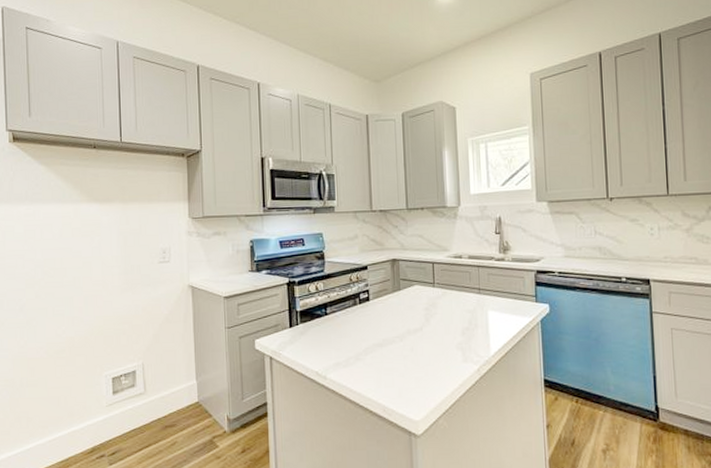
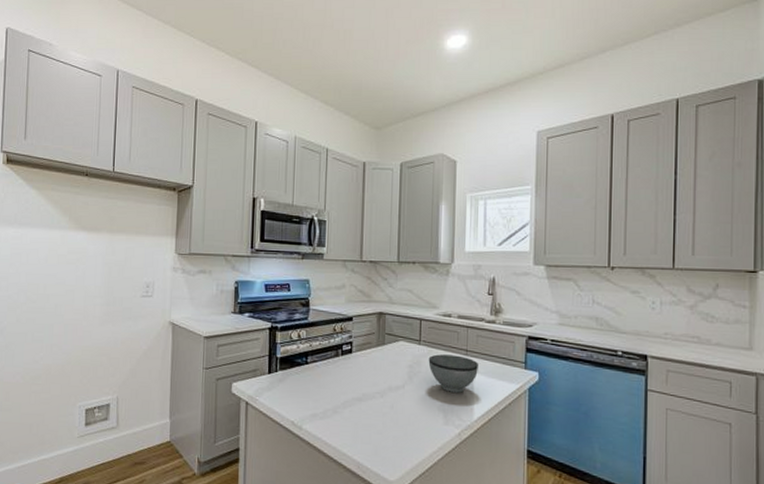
bowl: none [443,294,492,331] -> present [428,354,478,393]

